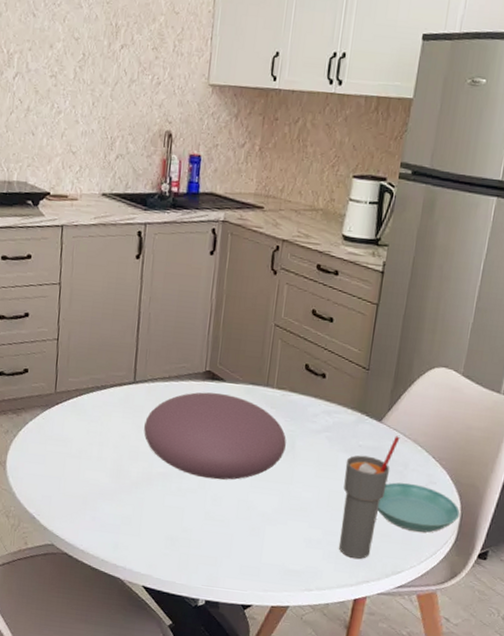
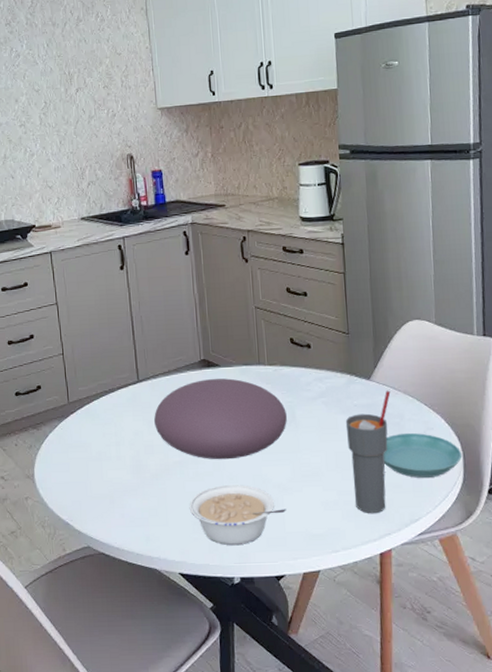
legume: none [165,504,267,568] -> present [189,485,287,545]

